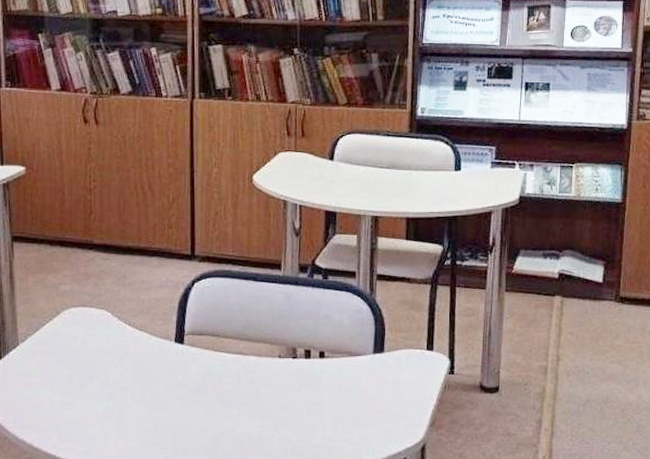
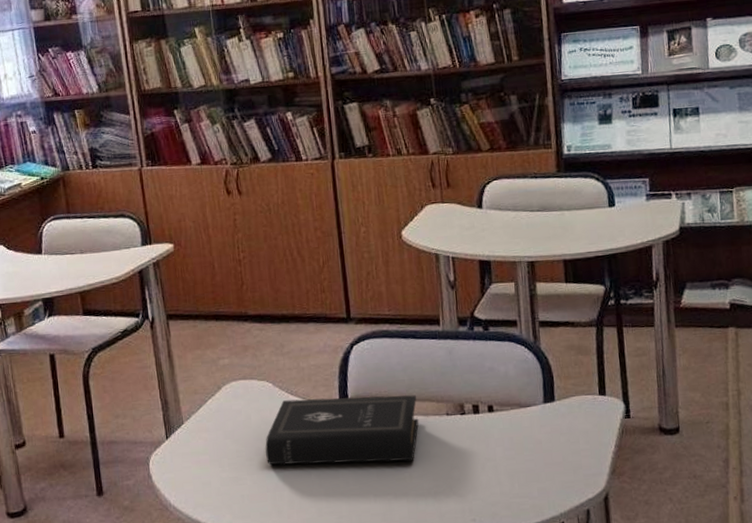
book: none [98,330,252,399] -> present [265,395,419,465]

